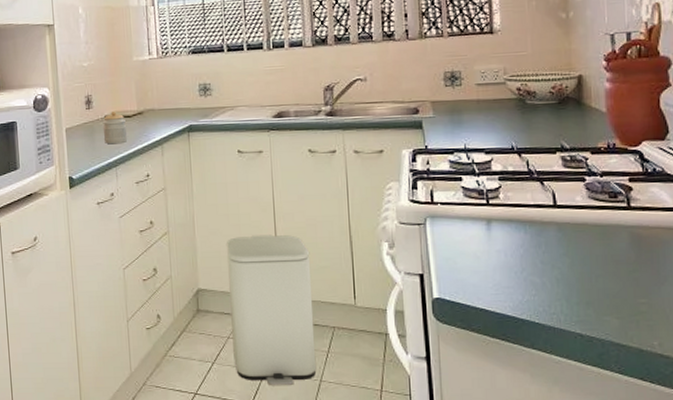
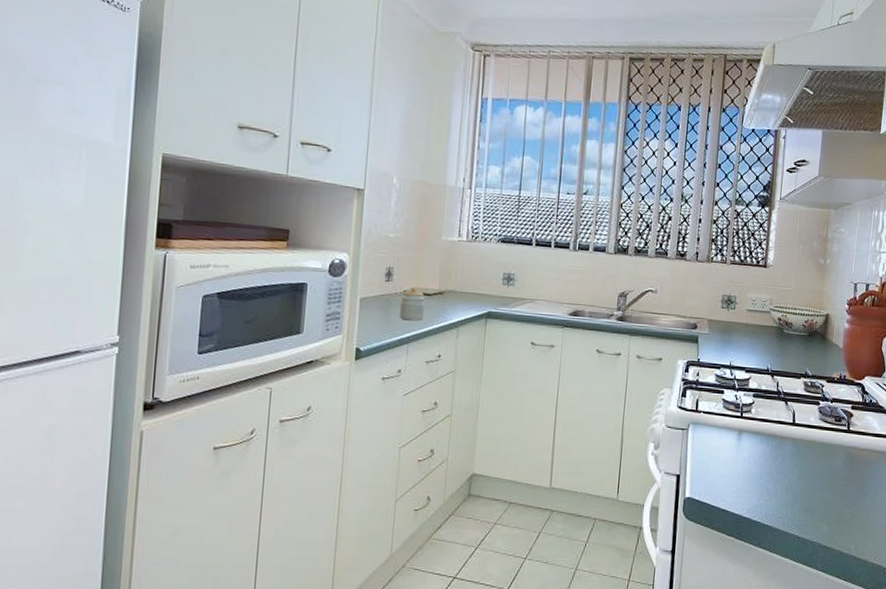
pedal bin: present [225,234,317,386] -> none [497,425,584,573]

